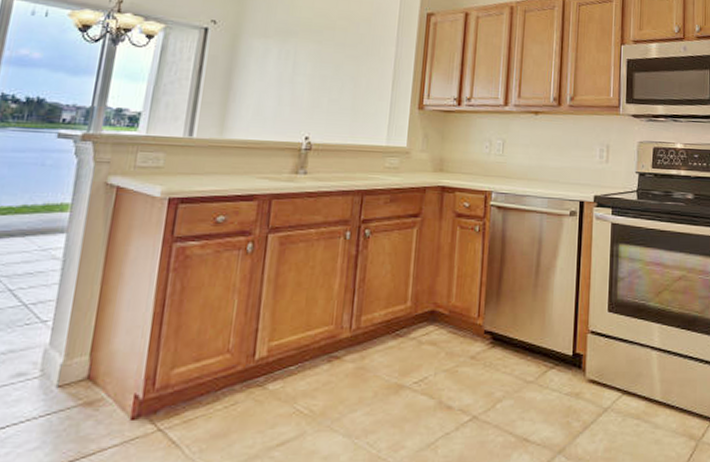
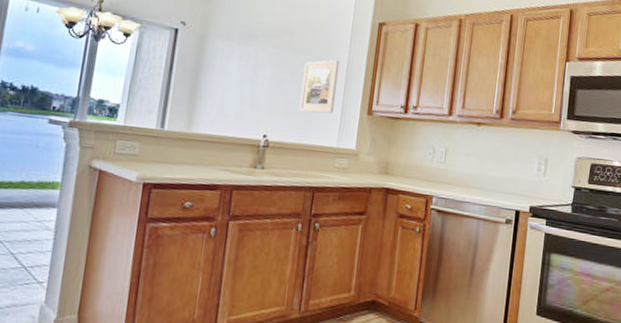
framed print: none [343,53,386,111] -> present [299,60,339,114]

